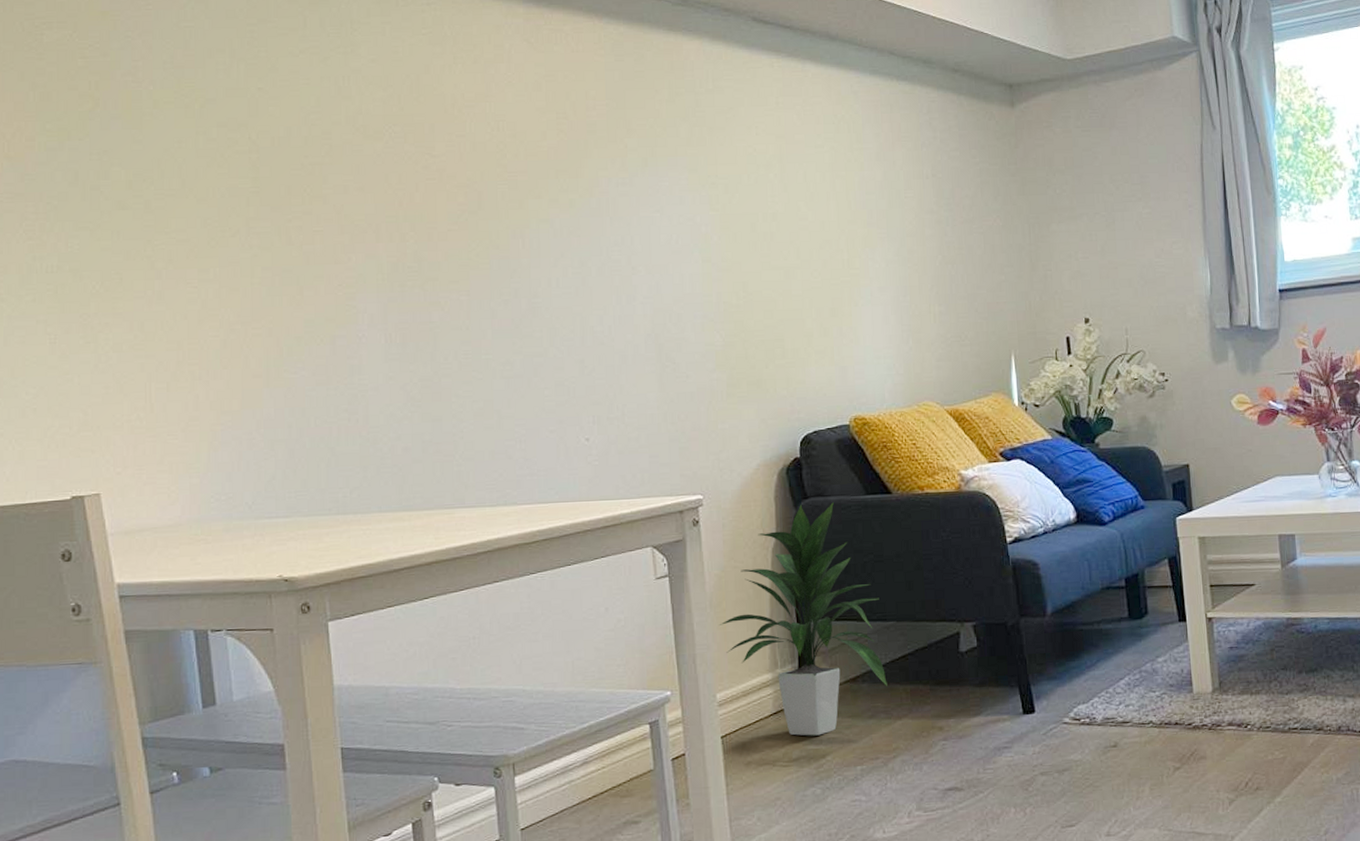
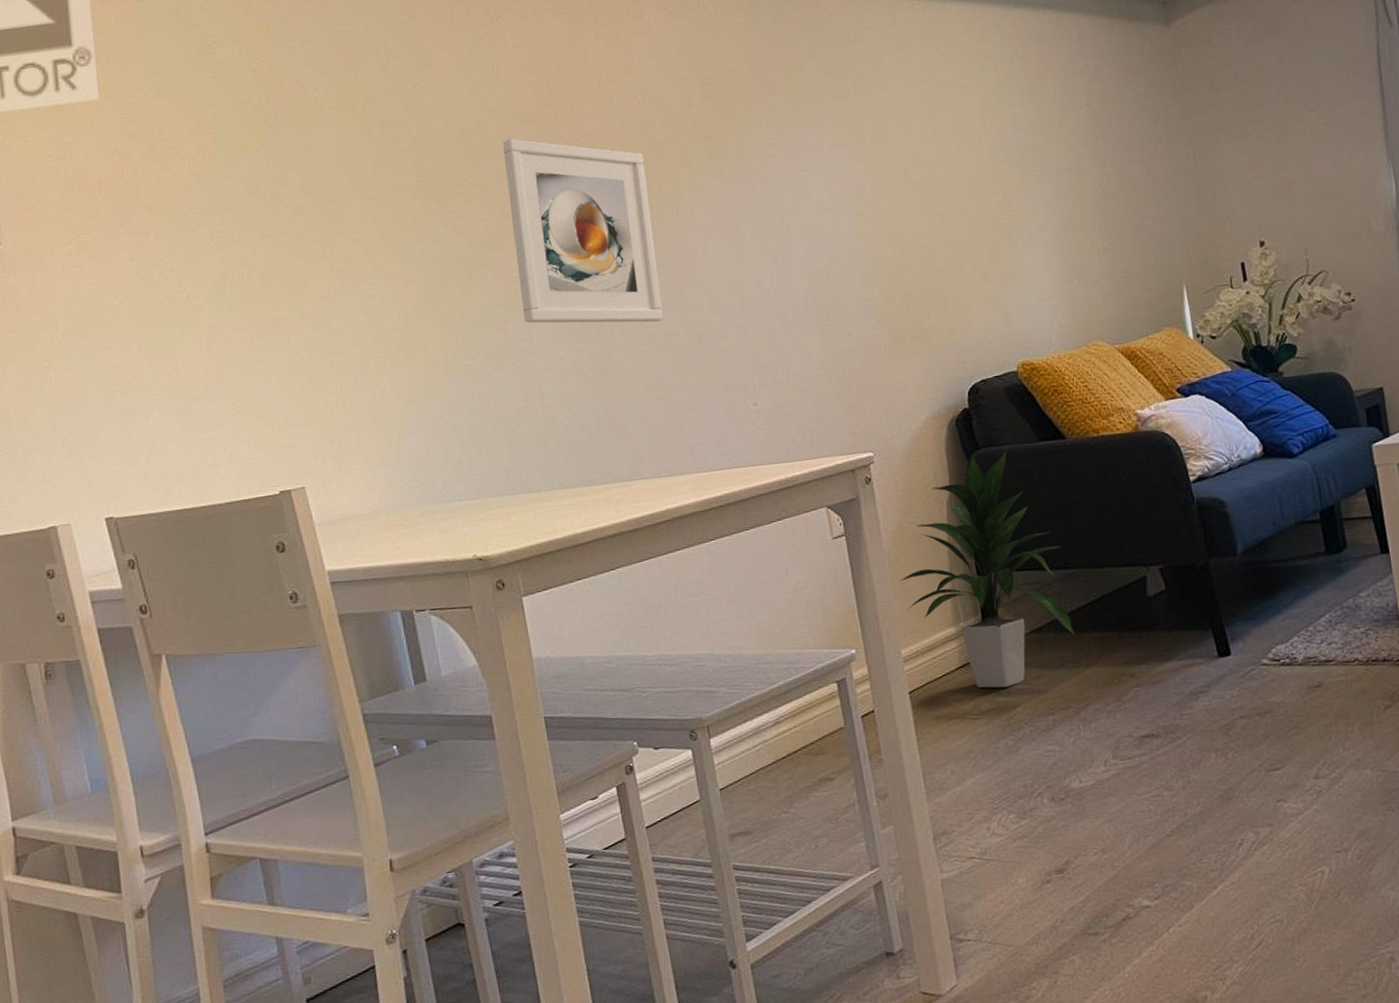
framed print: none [348,153,501,350] -> present [503,138,664,324]

